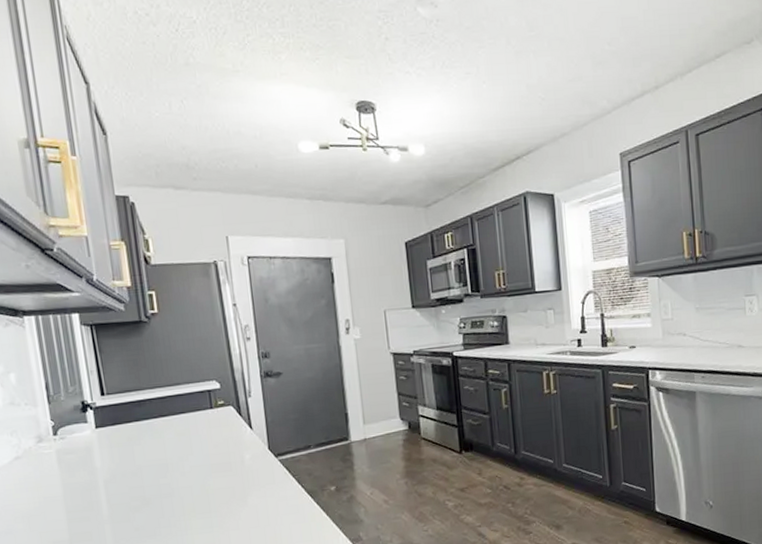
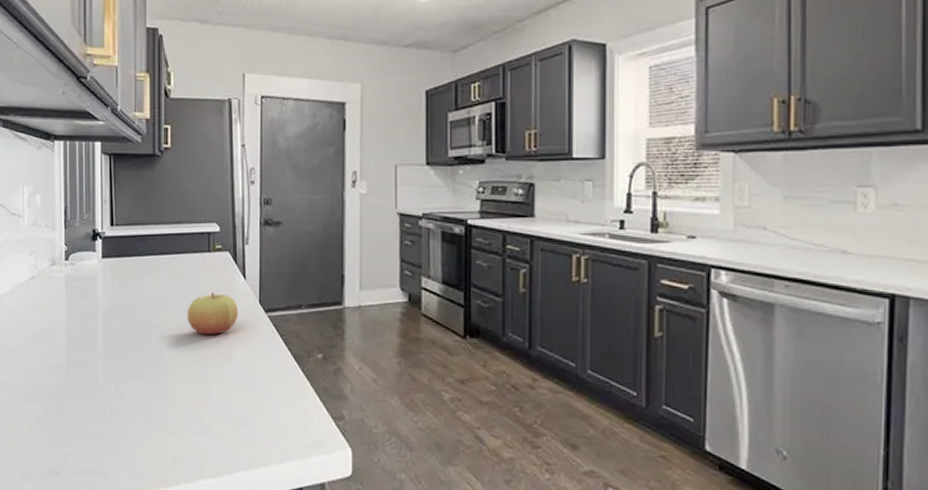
apple: none [195,445,249,487] -> present [187,292,238,335]

